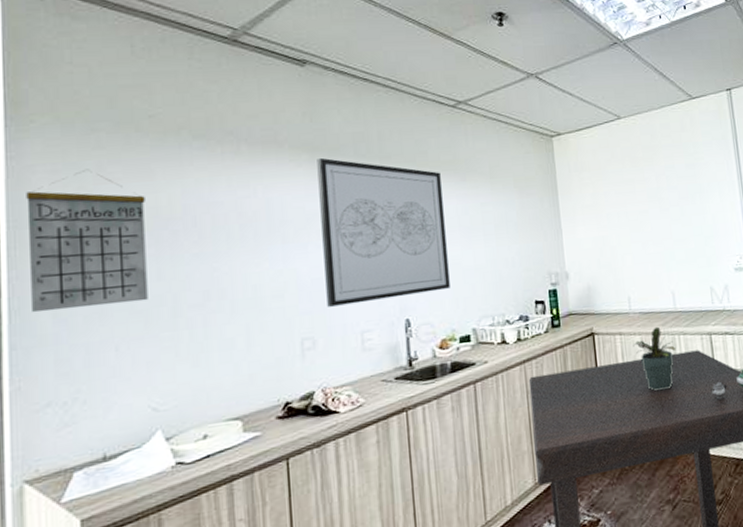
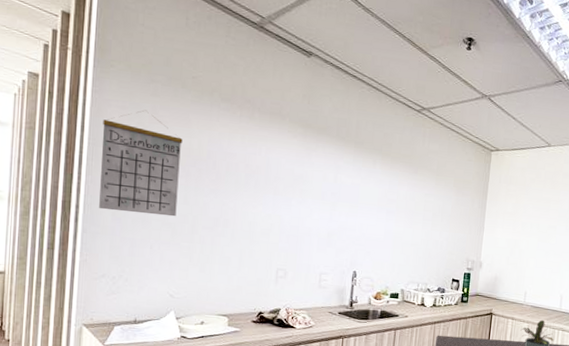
wall art: present [317,157,450,307] -> none [299,133,399,255]

